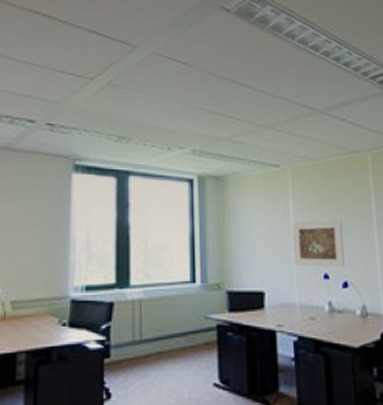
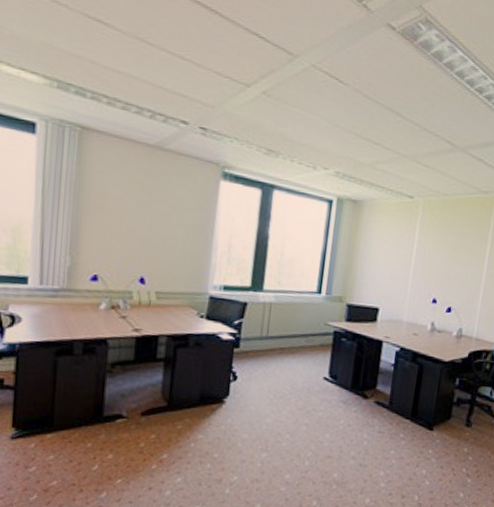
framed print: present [292,220,345,267] -> none [409,251,459,295]

